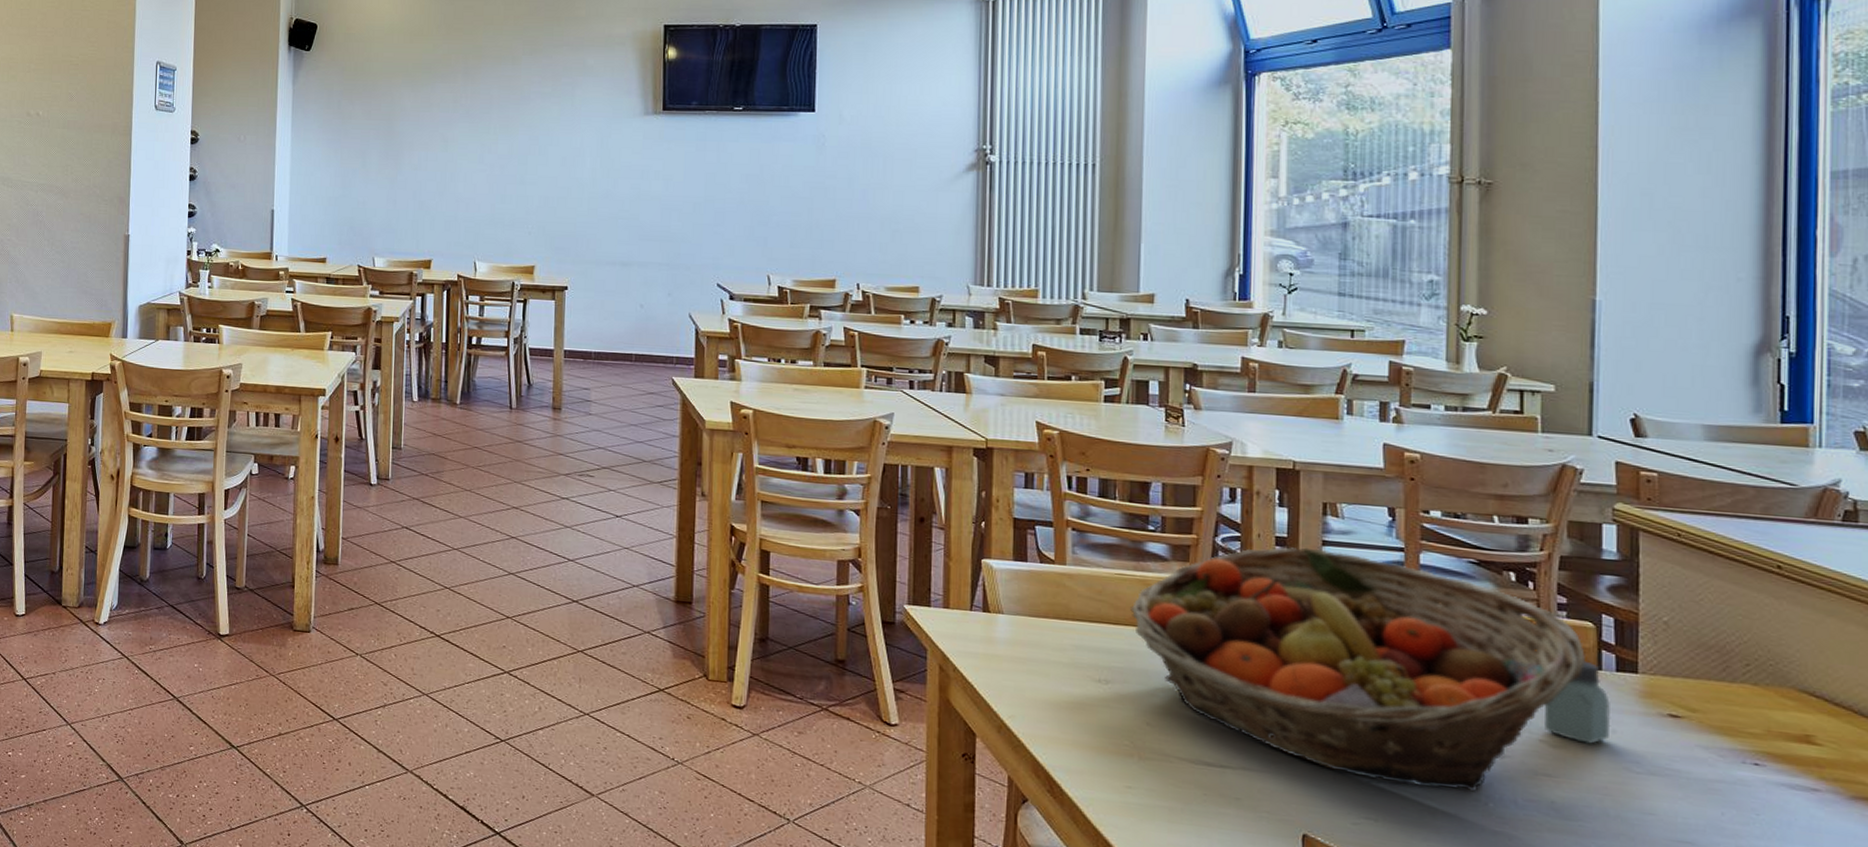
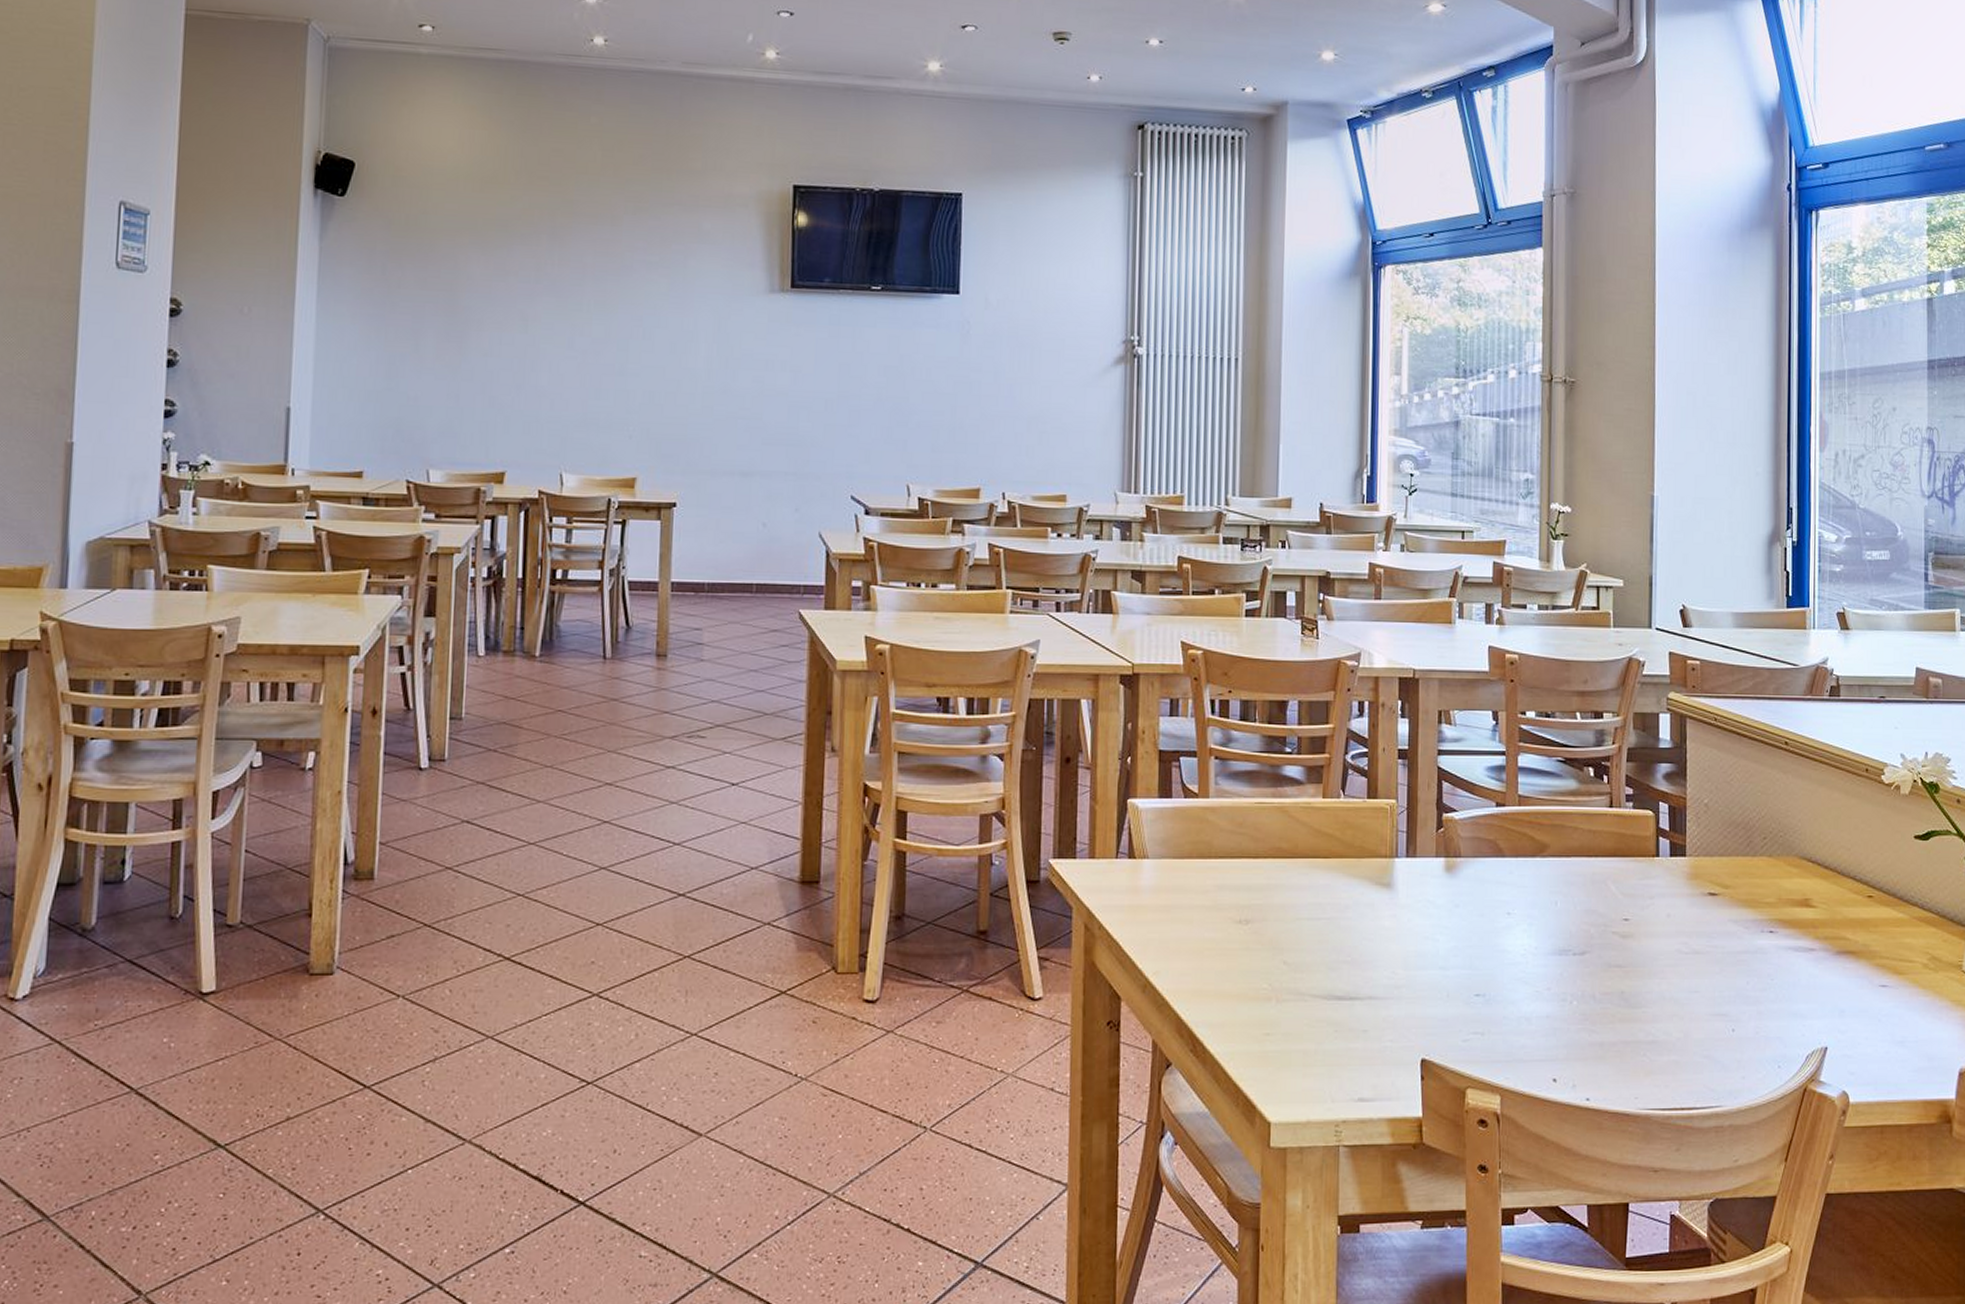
fruit basket: present [1130,547,1585,792] -> none [1269,758,1647,994]
saltshaker: present [1545,662,1611,745] -> none [1616,850,1667,932]

